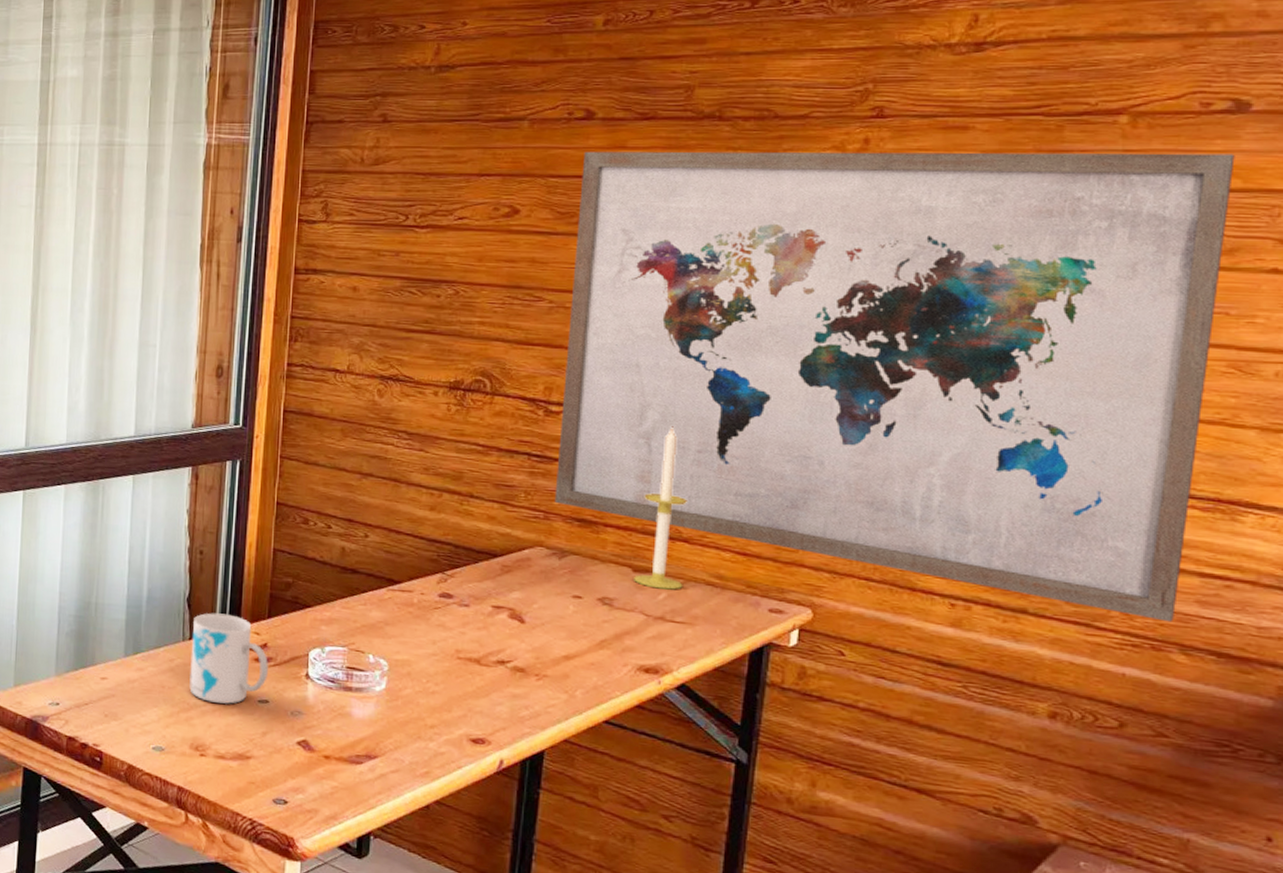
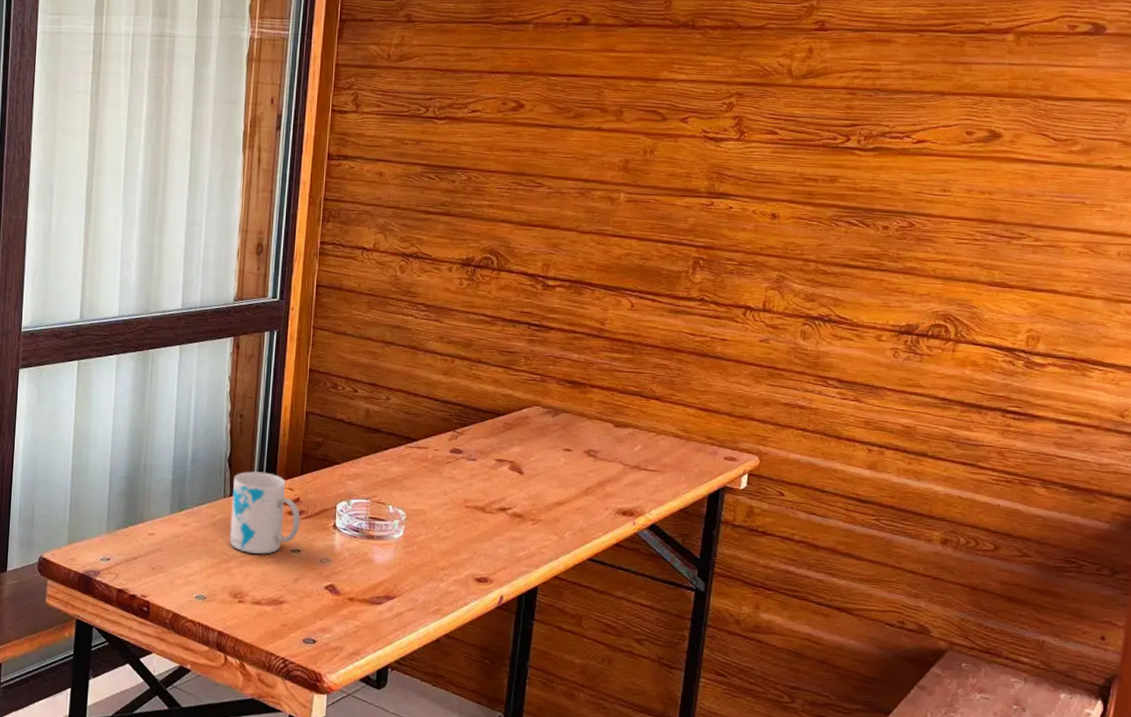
wall art: present [554,151,1235,622] -> none [550,53,1093,461]
candle: present [634,428,687,590] -> none [615,300,660,442]

